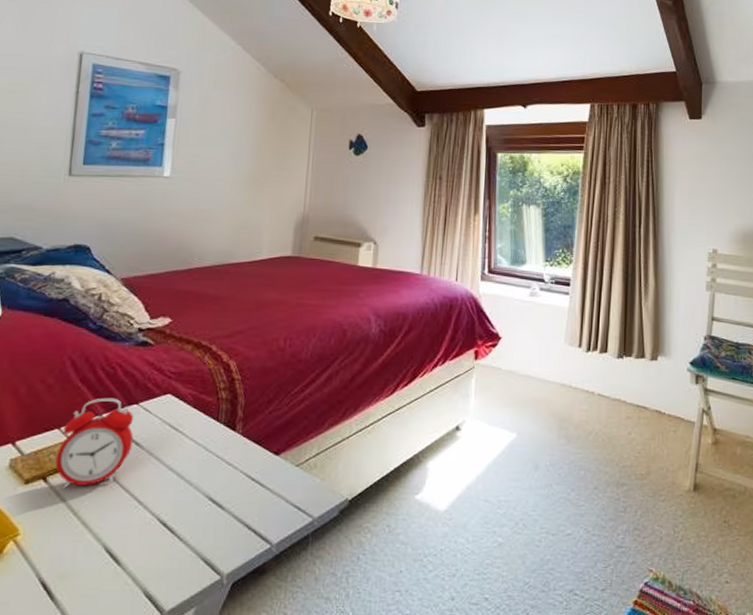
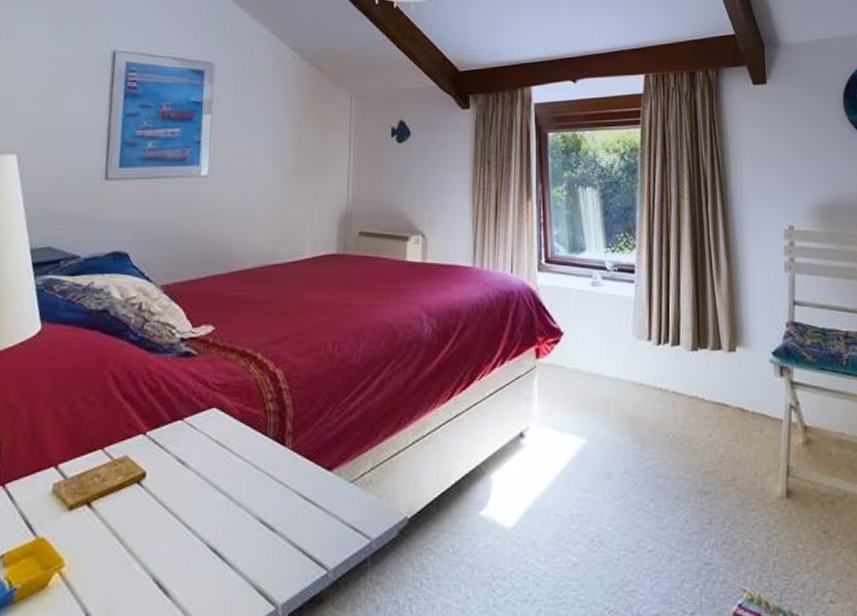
alarm clock: present [55,397,134,488] -> none [99,414,179,514]

